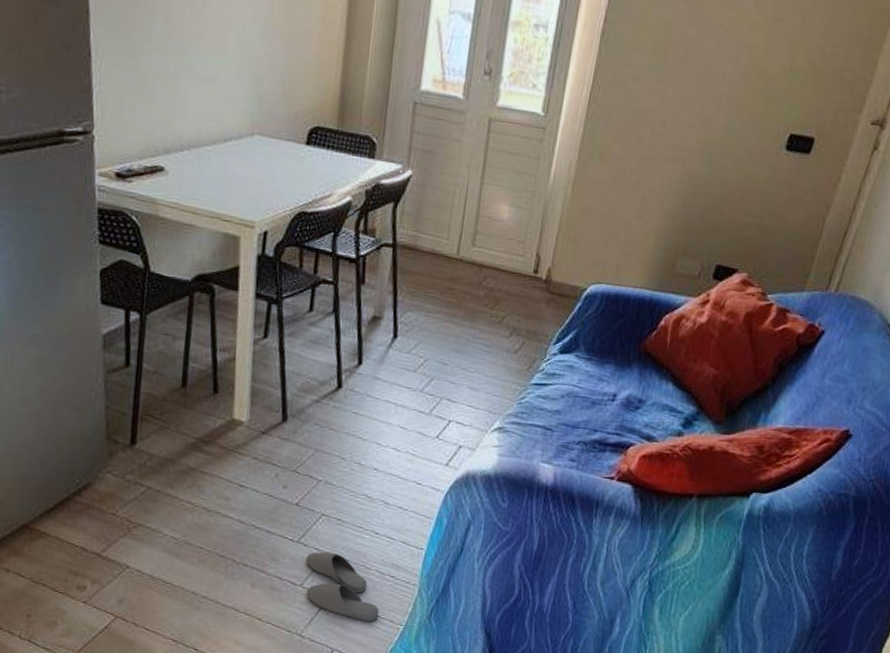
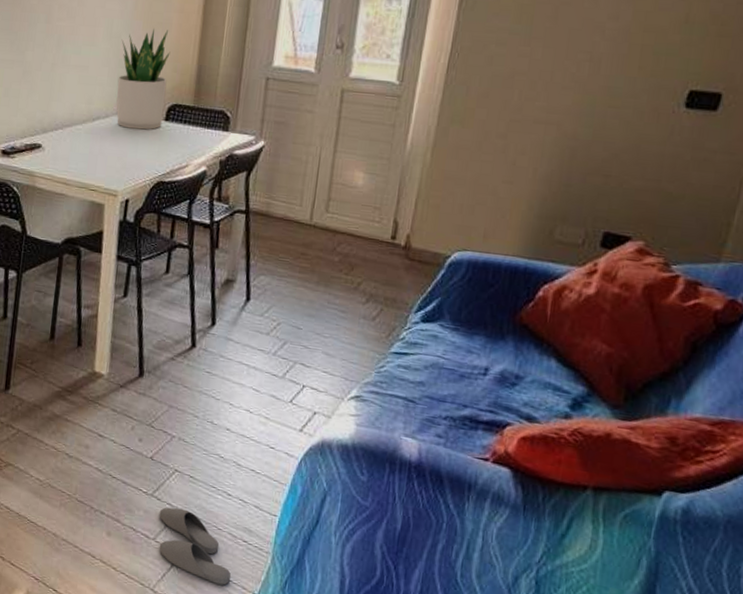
planter: none [251,39,311,155] -> present [116,29,170,130]

